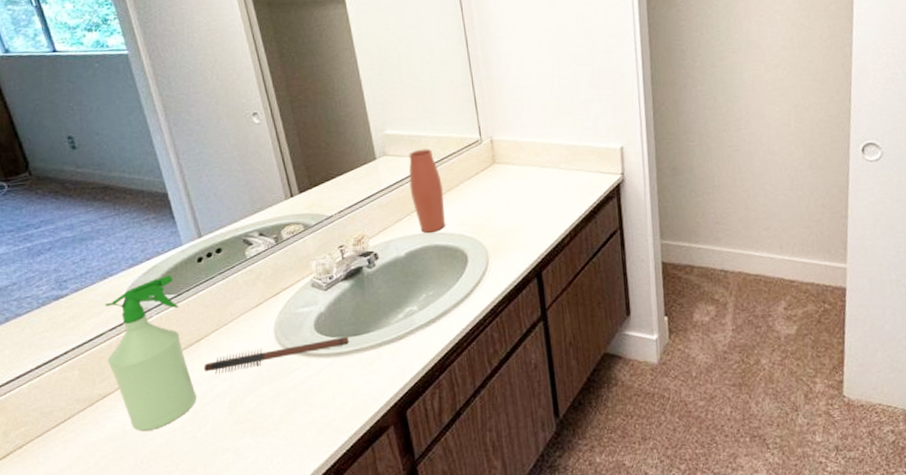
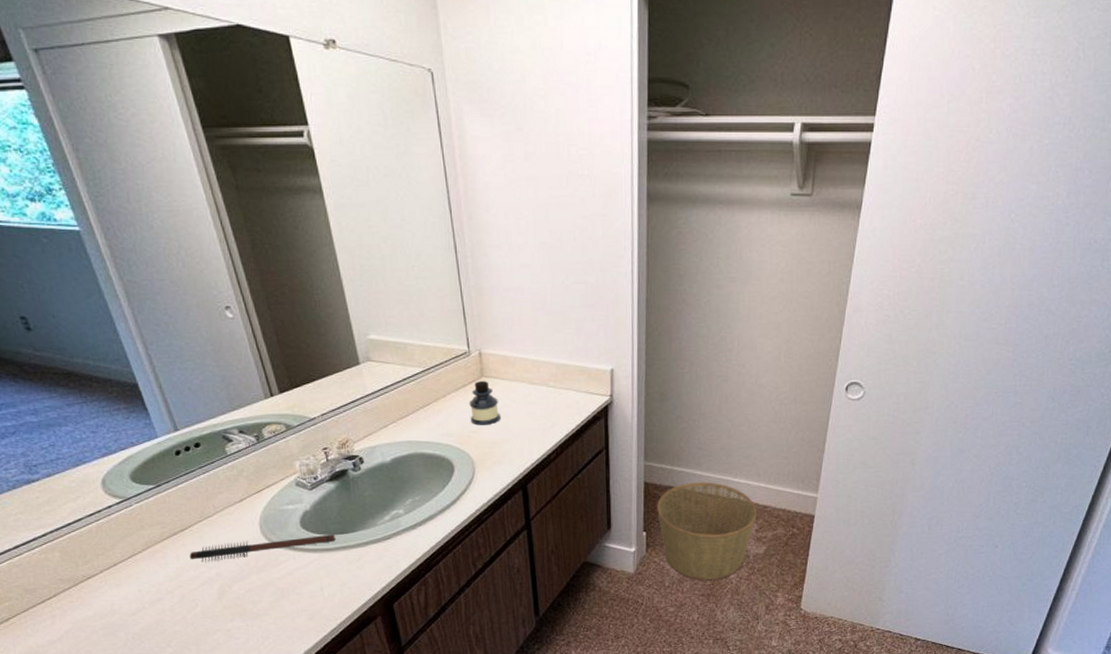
spray bottle: present [105,275,197,431] -> none [81,466,184,610]
vase: present [409,148,445,233] -> none [394,357,431,441]
ink bottle: none [481,167,513,213] -> present [469,381,500,425]
basket: none [677,258,784,369] -> present [657,482,757,581]

